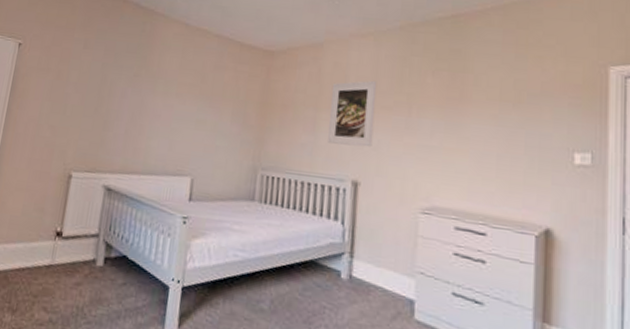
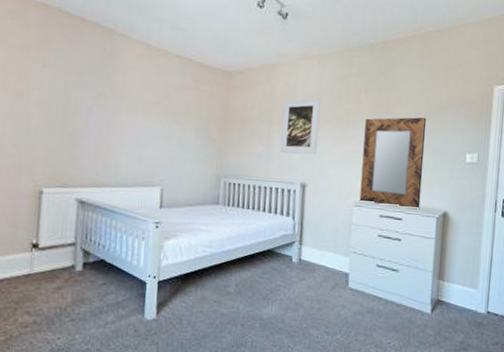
home mirror: none [427,104,516,224] -> present [359,117,427,210]

